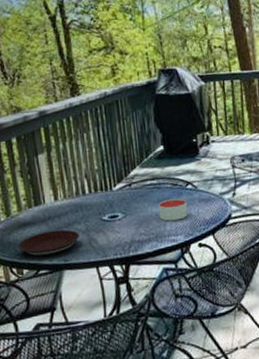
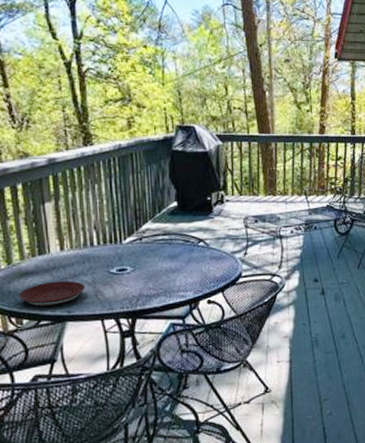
candle: present [158,198,188,221] -> none [169,254,199,277]

